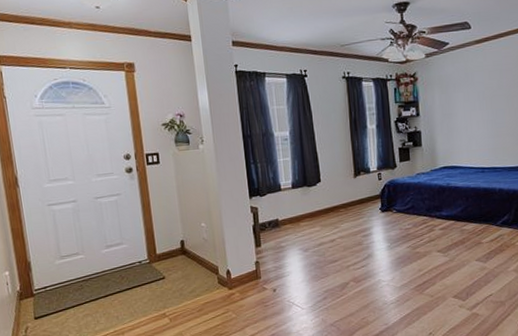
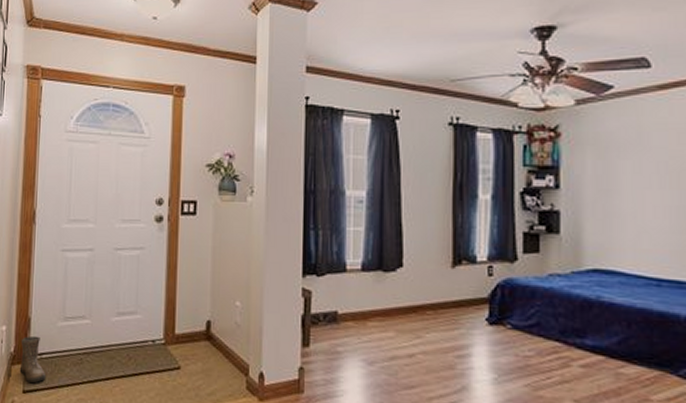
boot: none [24,274,54,311] -> present [19,335,46,384]

